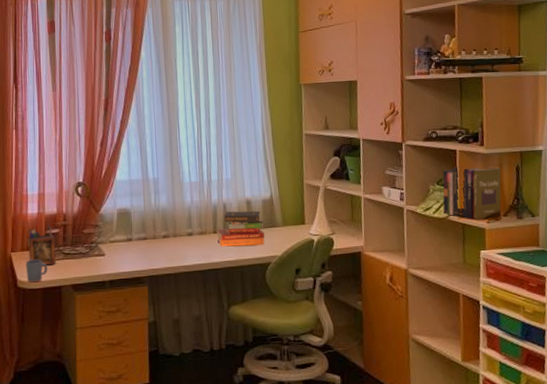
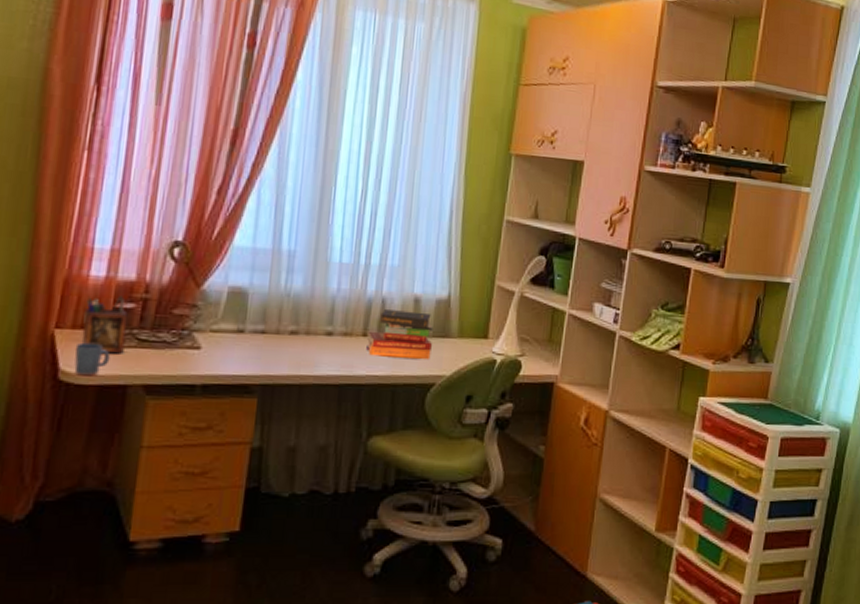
books: present [442,166,502,220] -> none [663,289,739,359]

